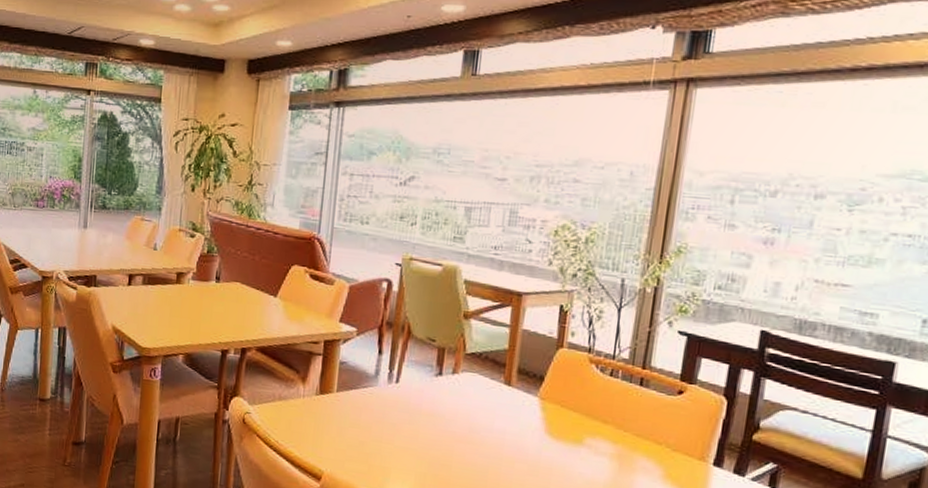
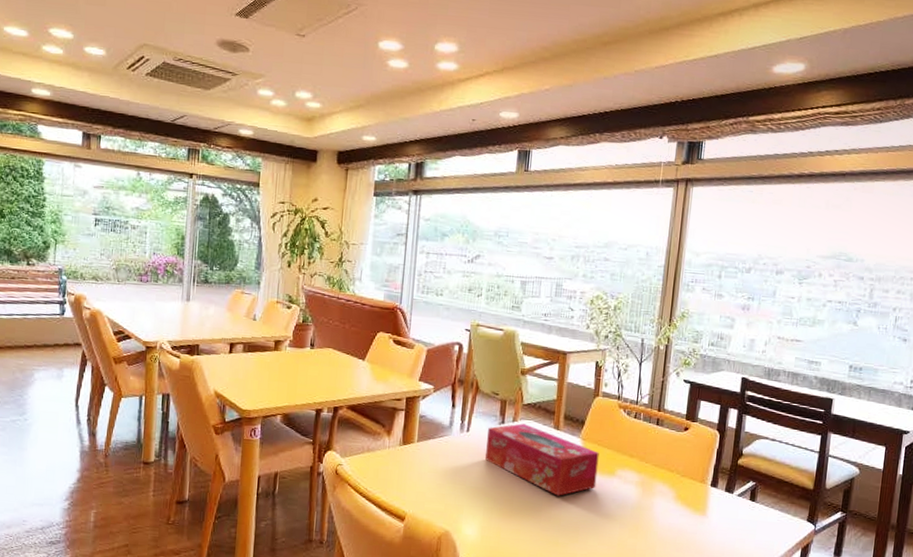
tissue box: none [418,376,563,465] -> present [485,423,599,496]

